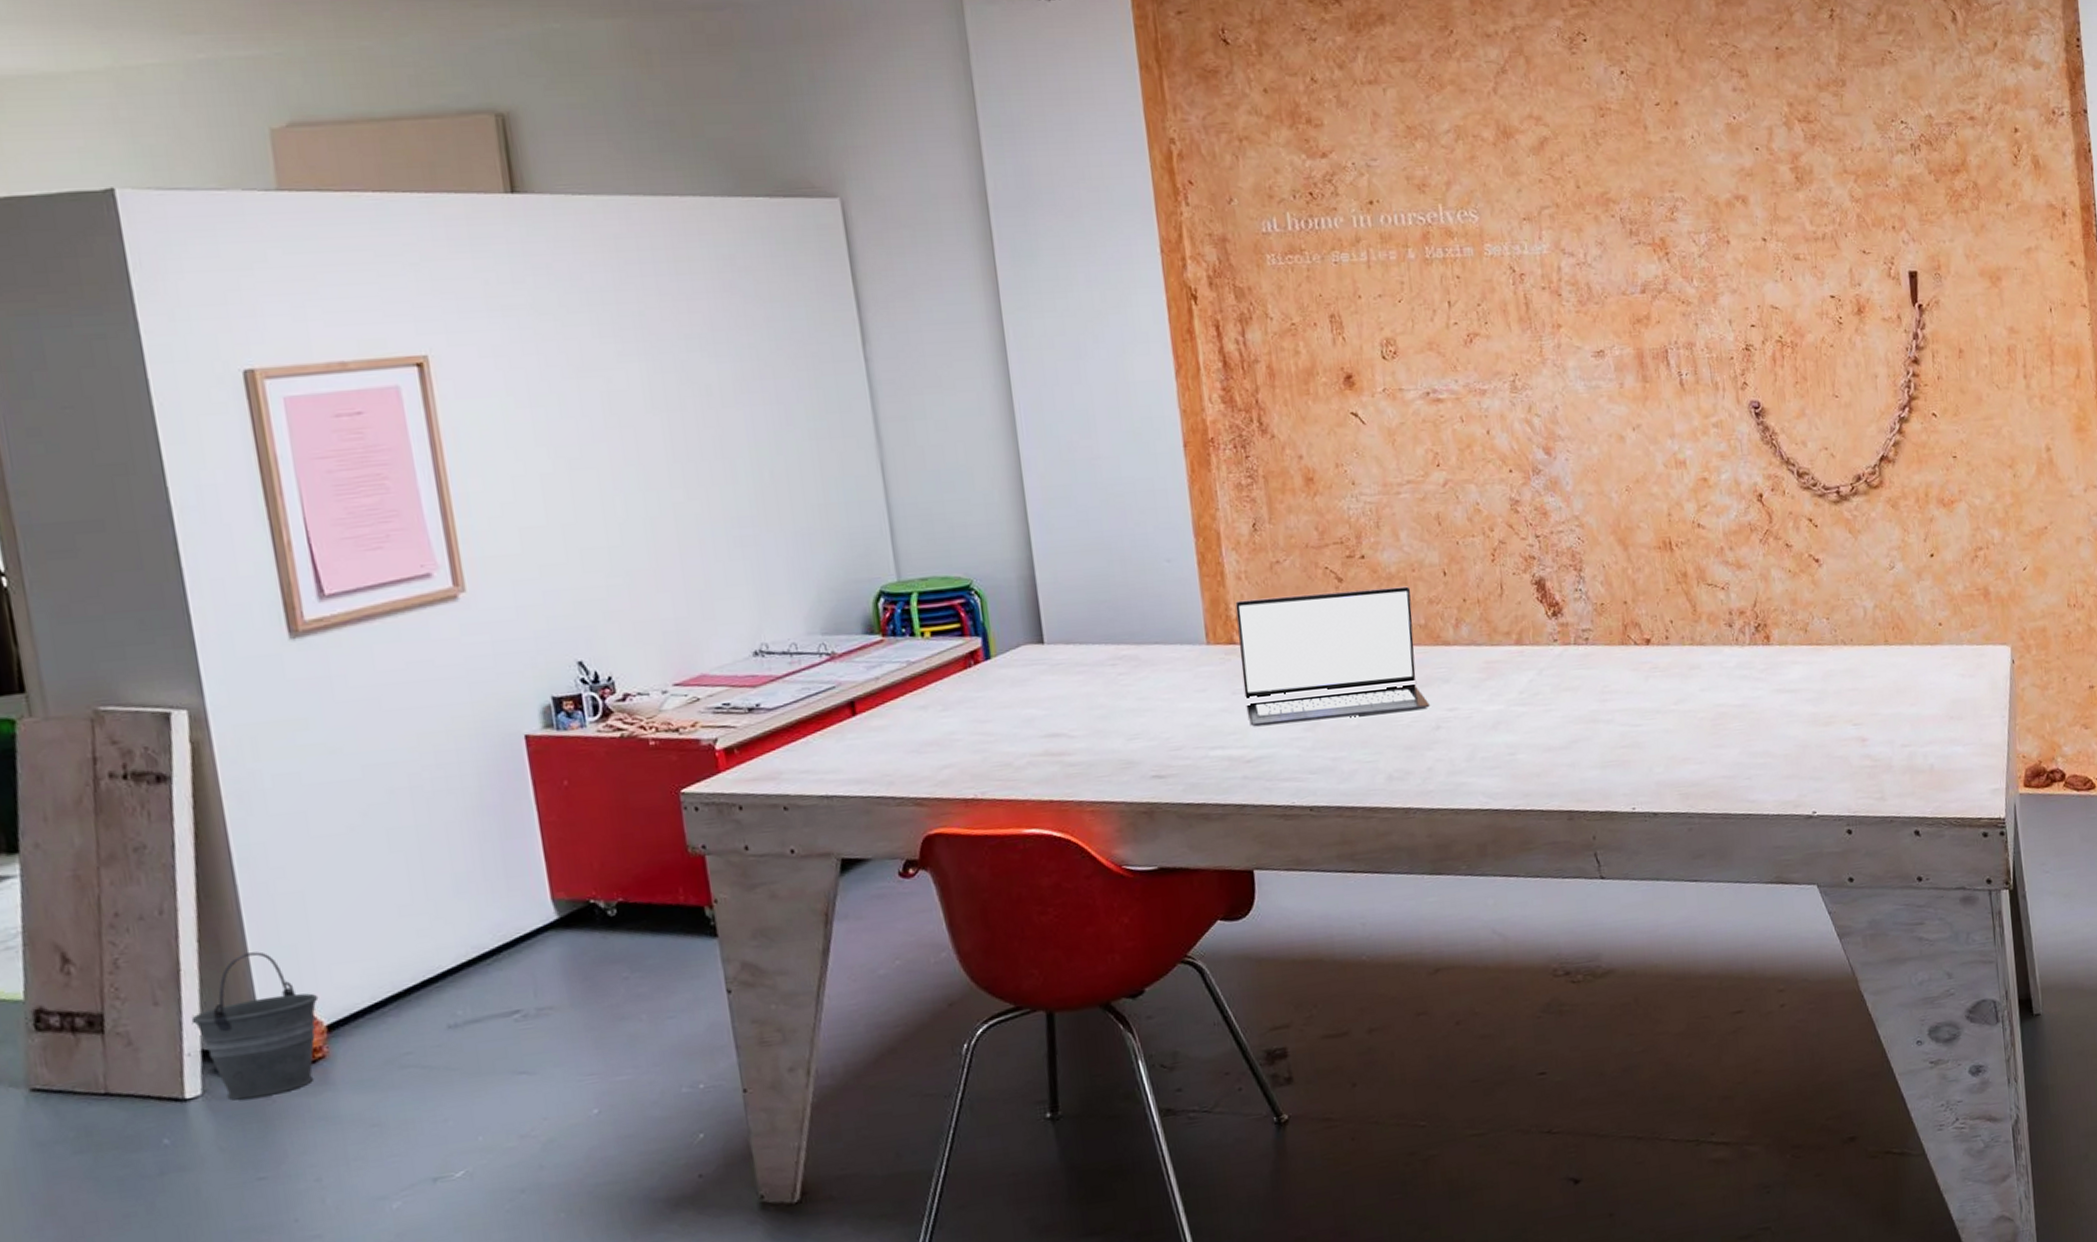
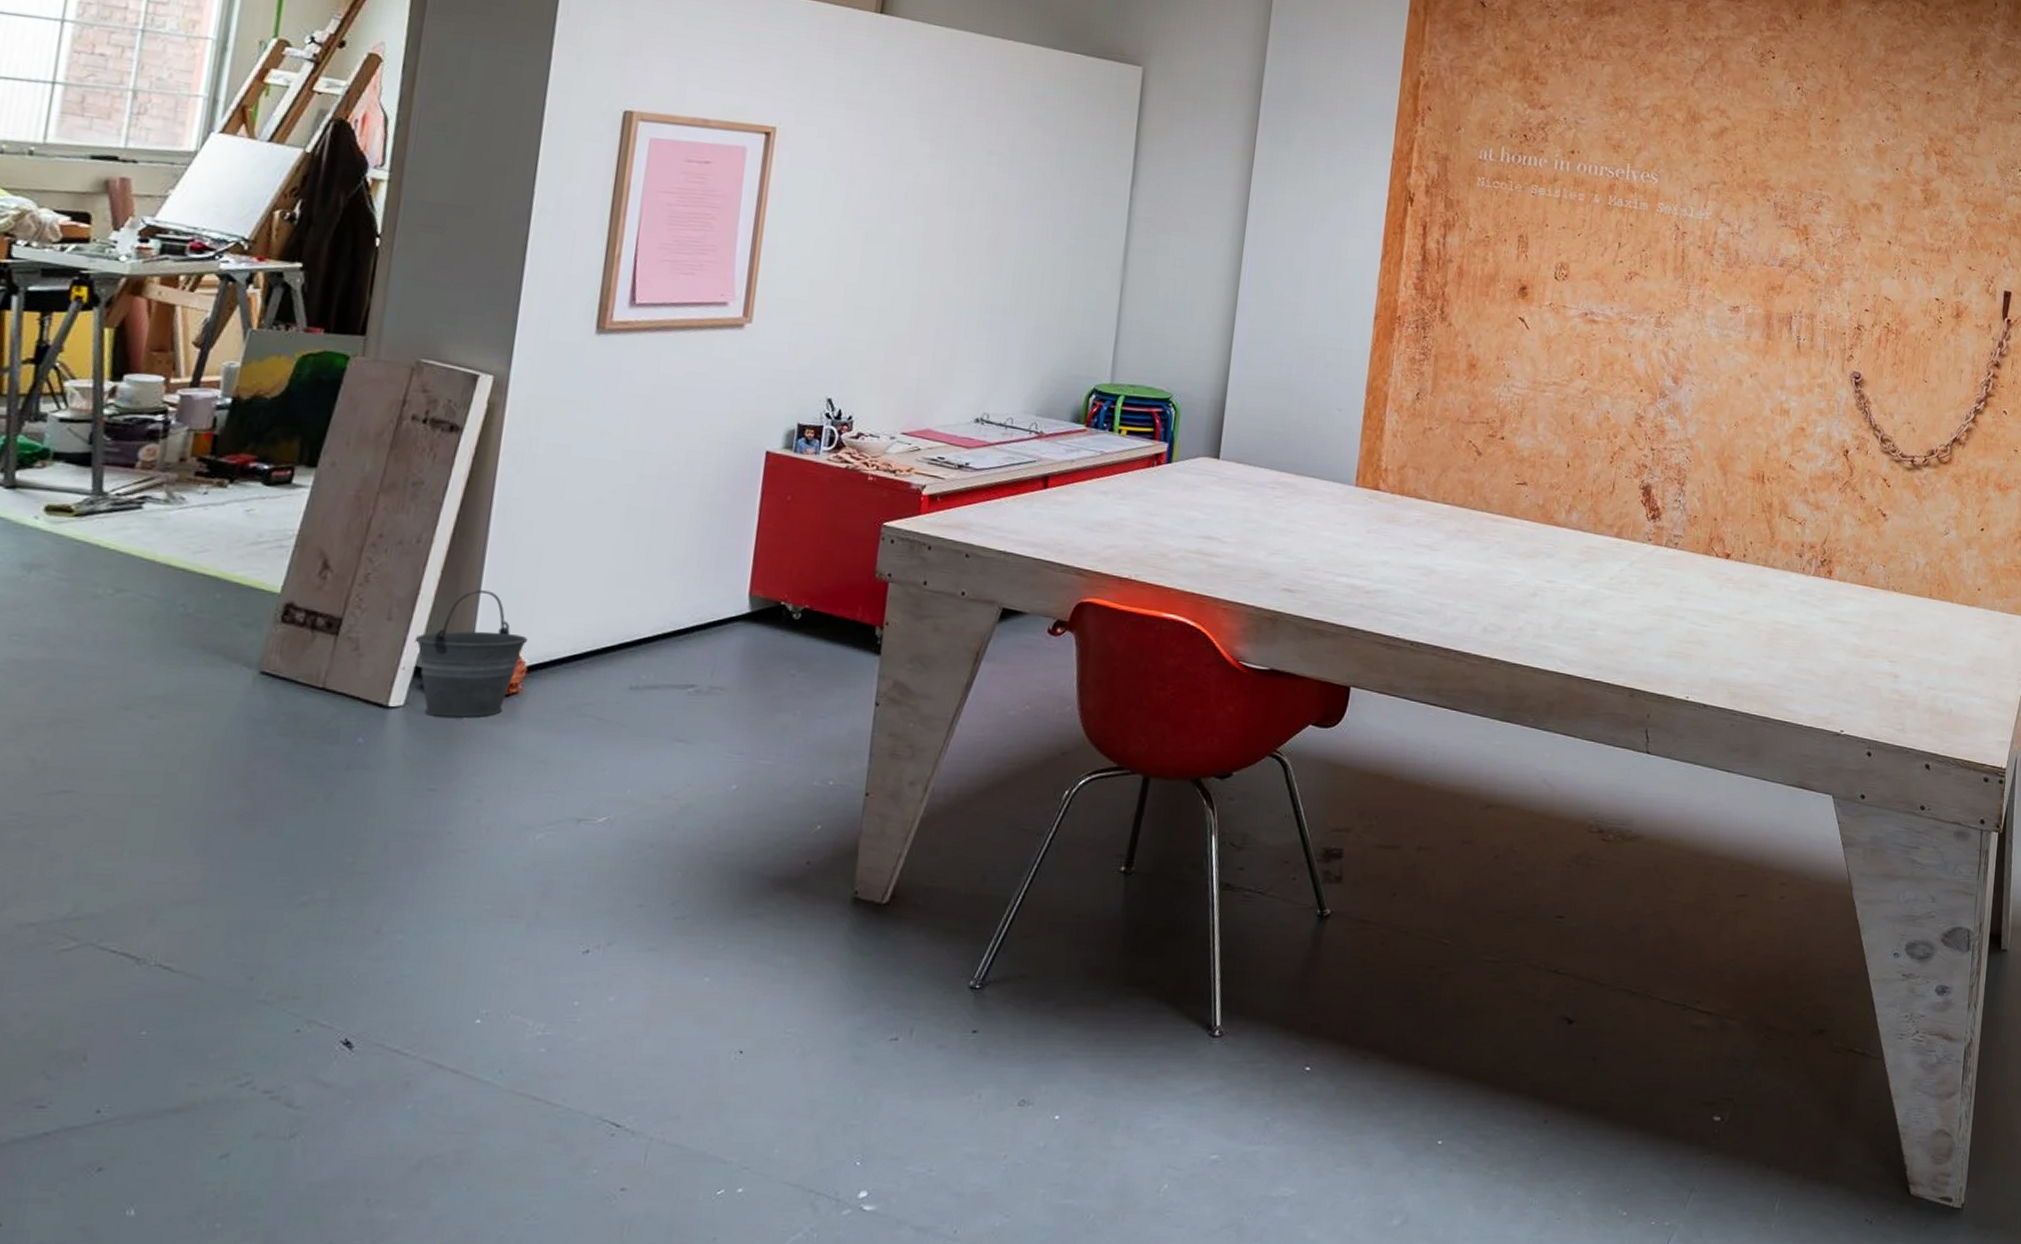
laptop: present [1235,586,1430,727] -> none [1376,454,1537,576]

